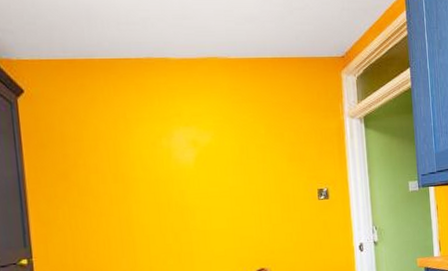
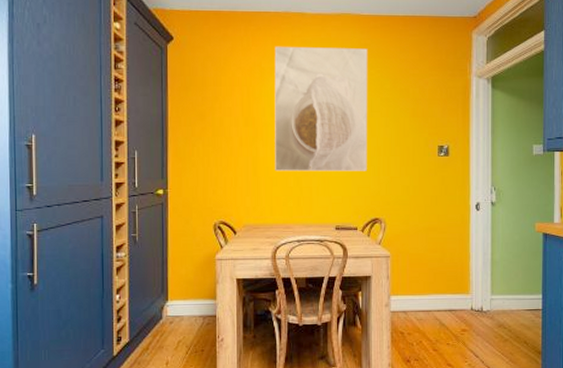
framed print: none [139,93,248,228] -> present [274,46,368,172]

